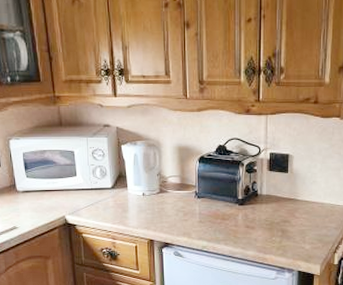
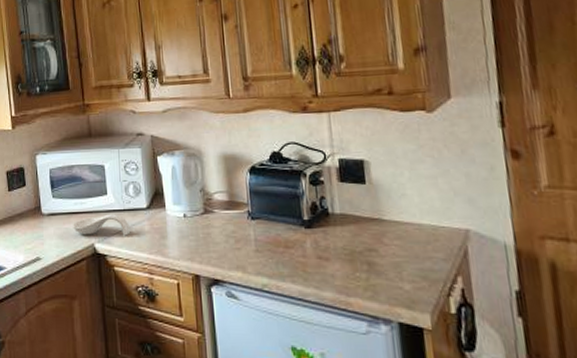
spoon rest: none [45,192,97,210] -> present [72,214,131,236]

